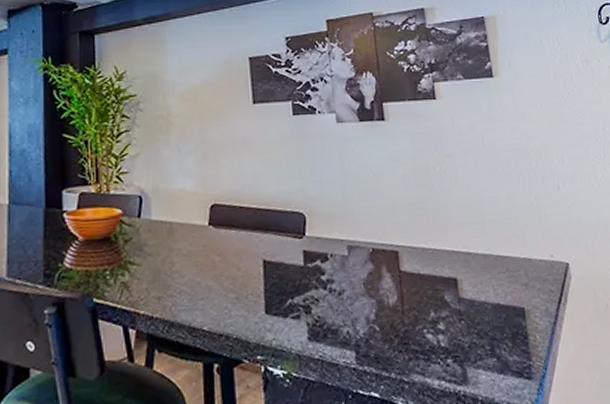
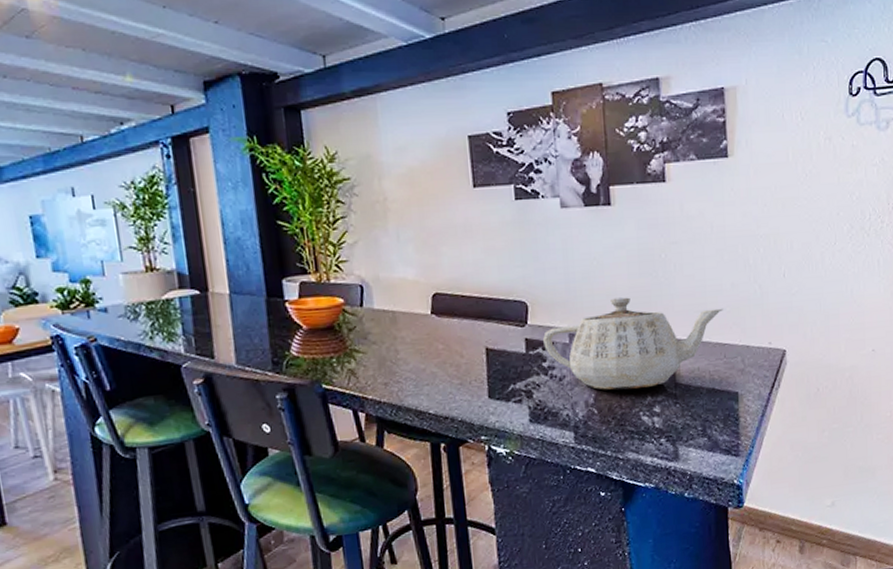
teapot: none [321,209,502,306] -> present [543,297,724,390]

